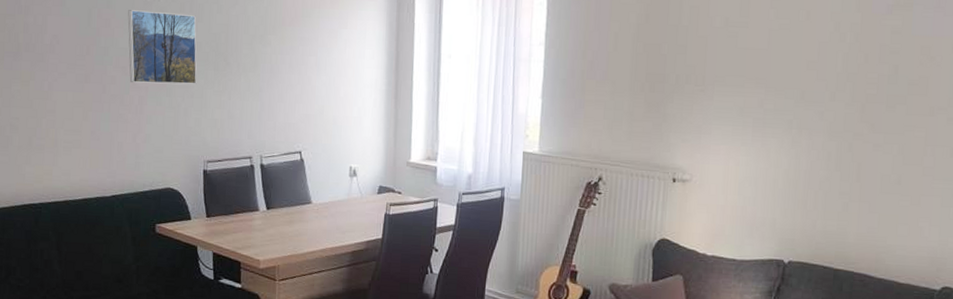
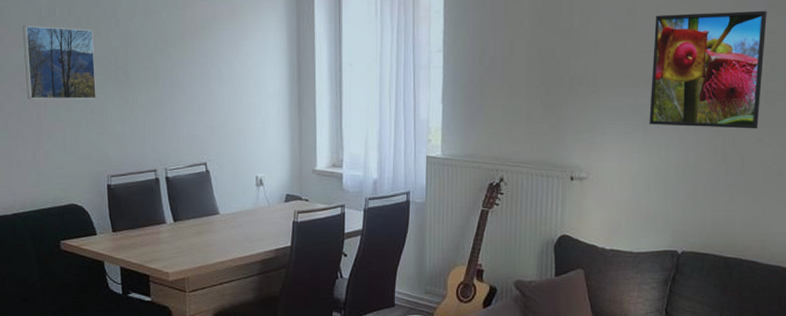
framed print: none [758,9,892,135] -> present [649,10,767,129]

